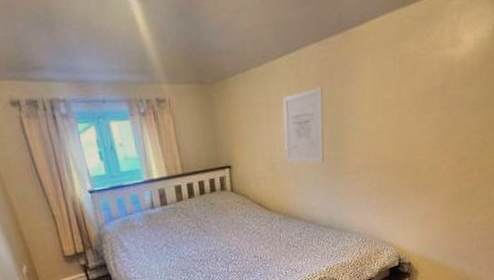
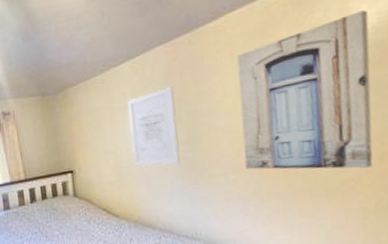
wall art: none [372,35,469,169] -> present [237,10,373,170]

